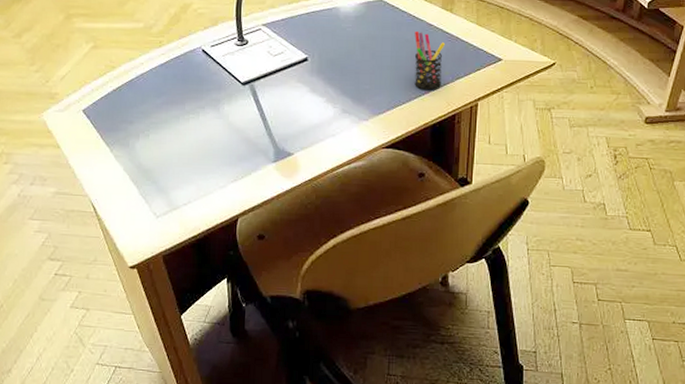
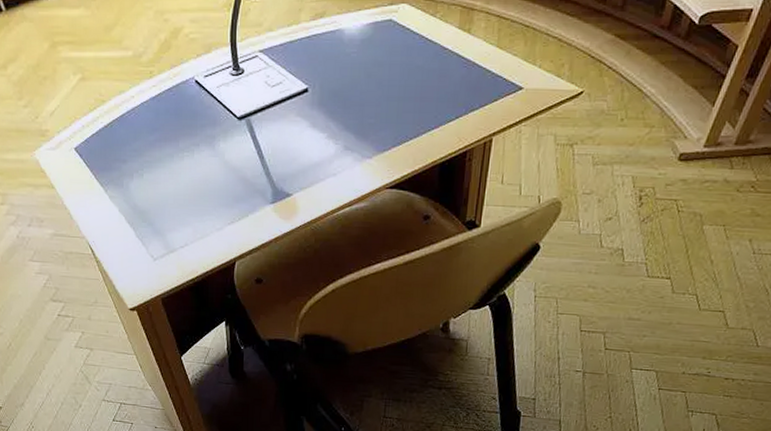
pen holder: present [414,32,446,90] -> none [424,57,461,124]

